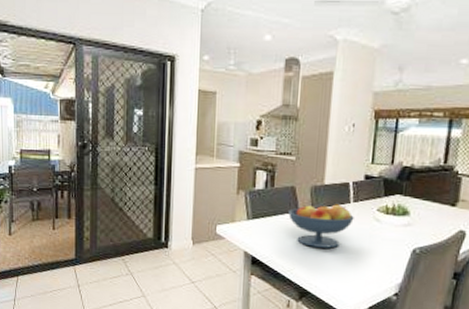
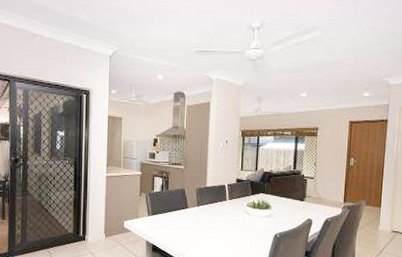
fruit bowl: present [288,204,354,249] -> none [180,202,230,236]

